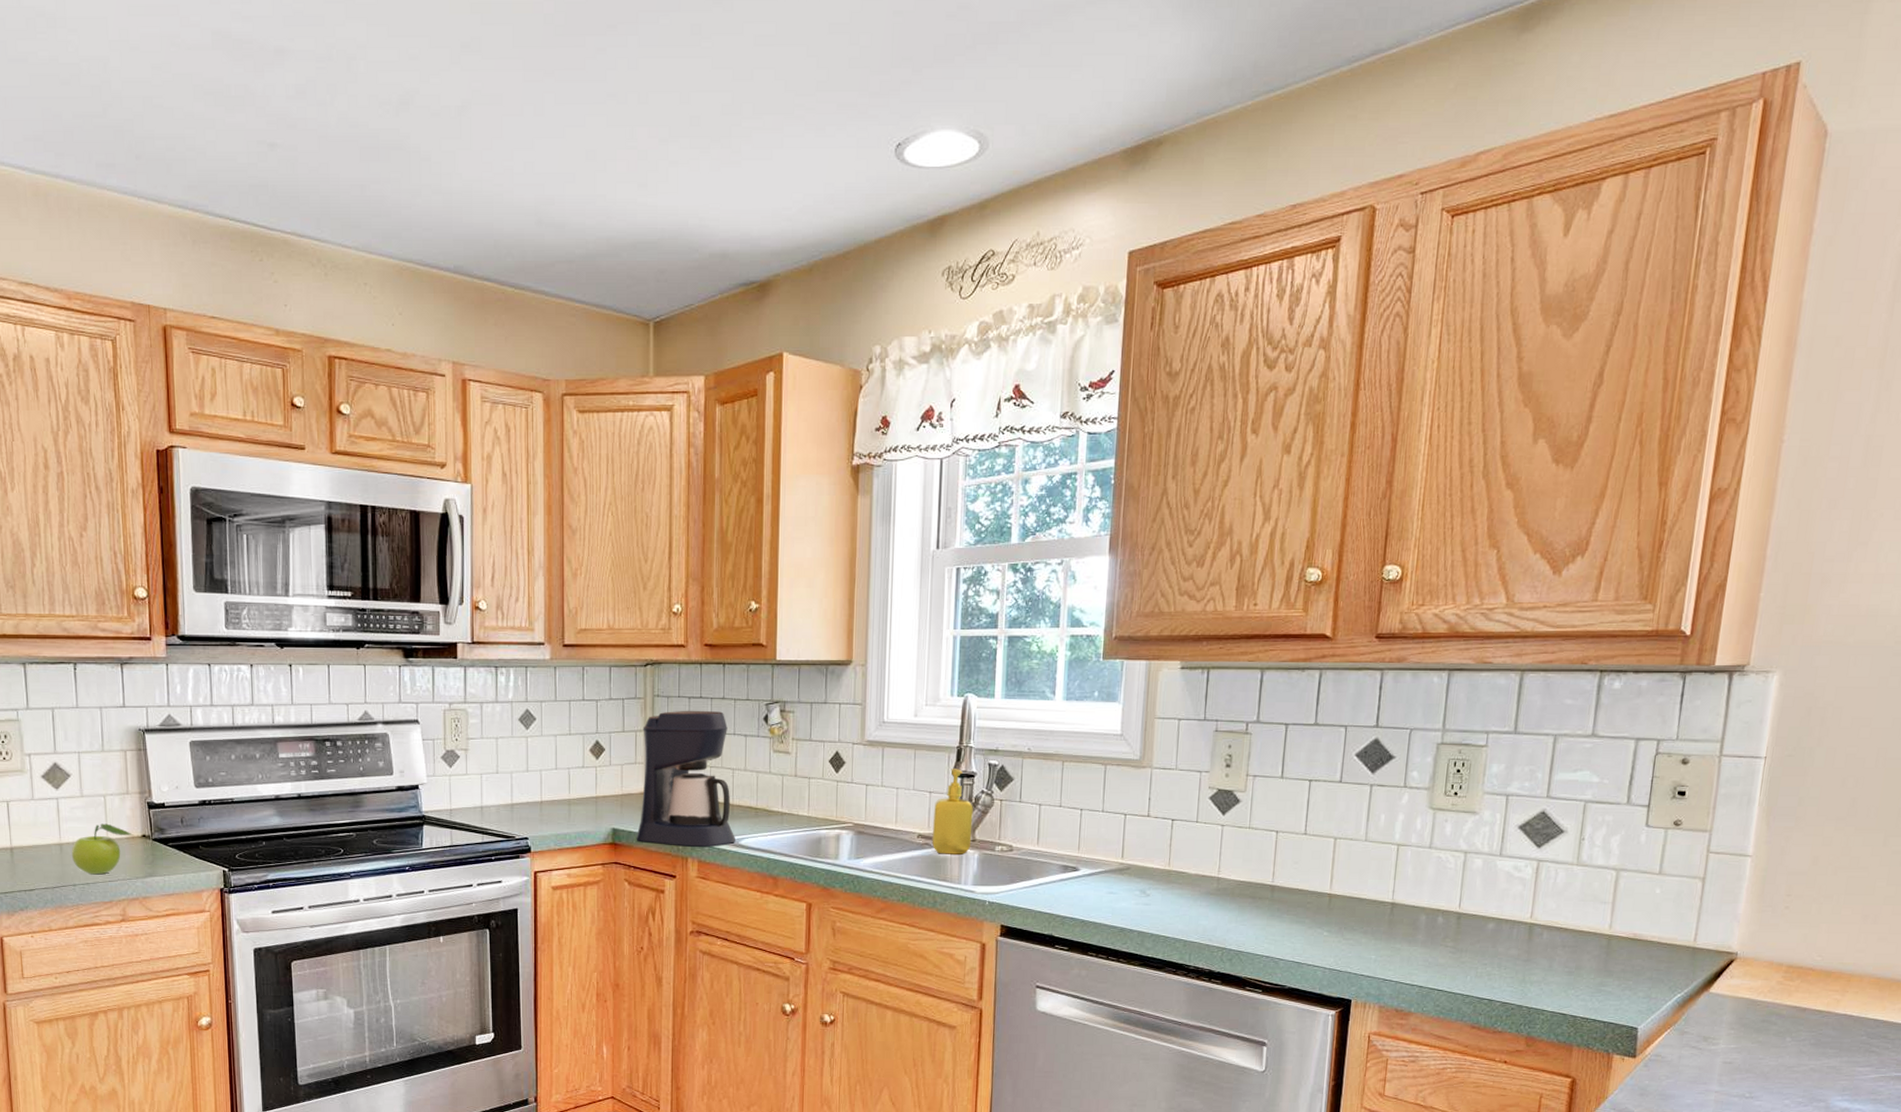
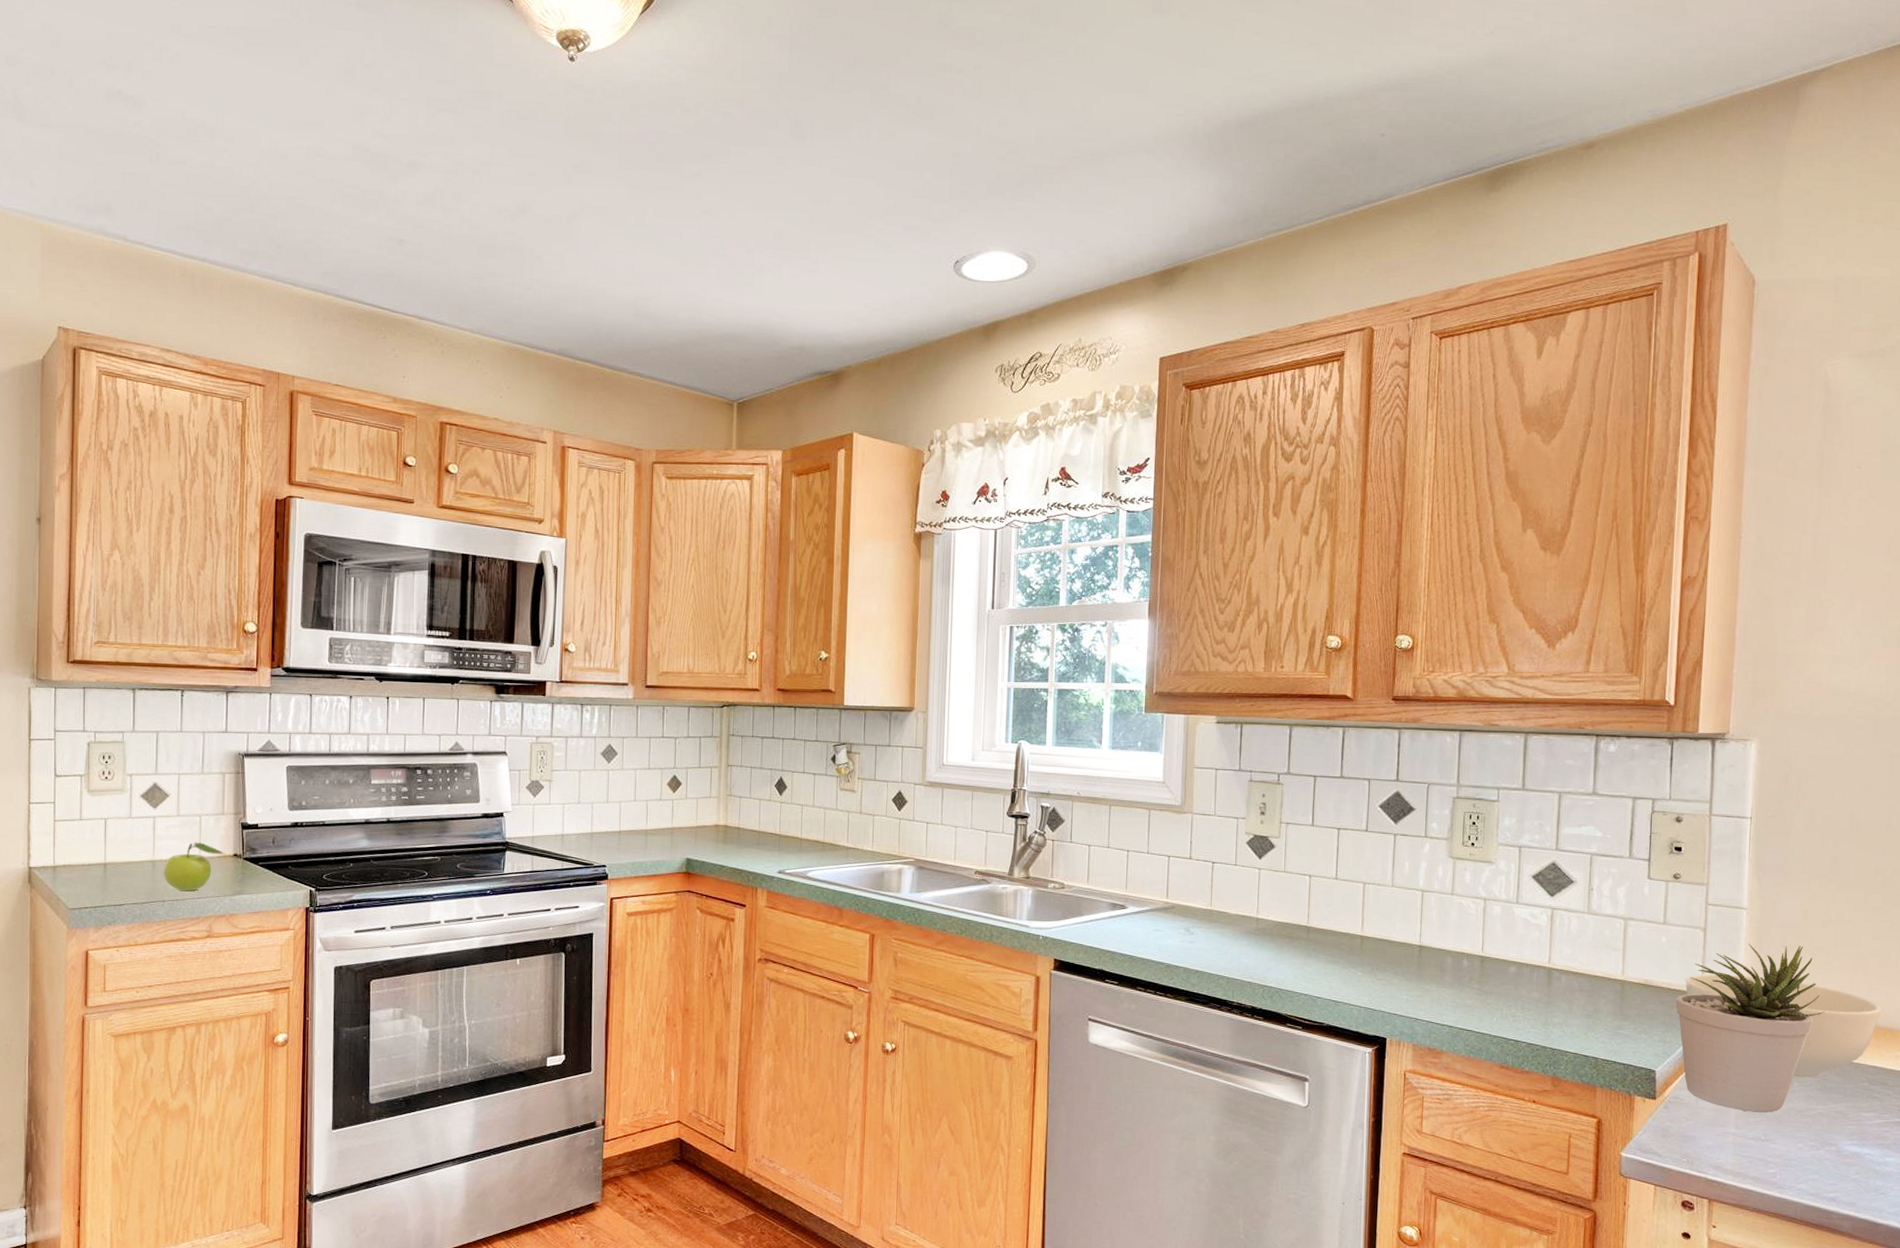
coffee maker: present [636,710,735,848] -> none [709,749,803,879]
soap dispenser: present [931,769,973,855] -> none [988,810,1027,891]
potted plant: none [1665,893,1827,1069] -> present [1675,943,1825,1113]
bowl: none [1677,926,1890,1033] -> present [1685,973,1882,1078]

